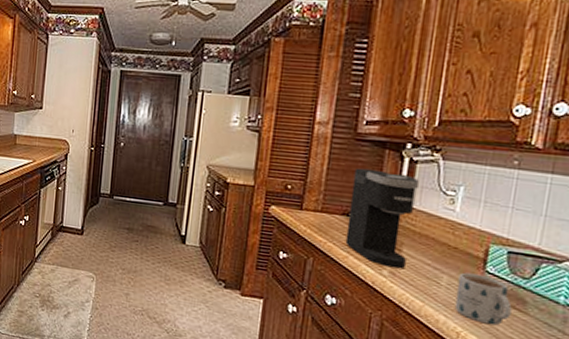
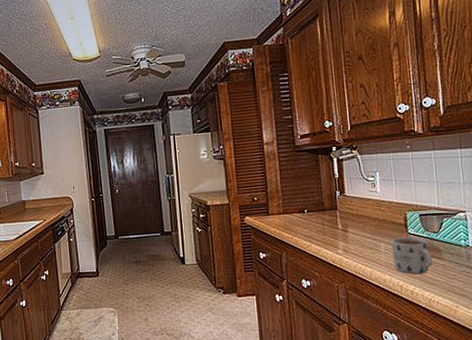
coffee maker: present [345,168,419,269] -> none [300,171,353,247]

